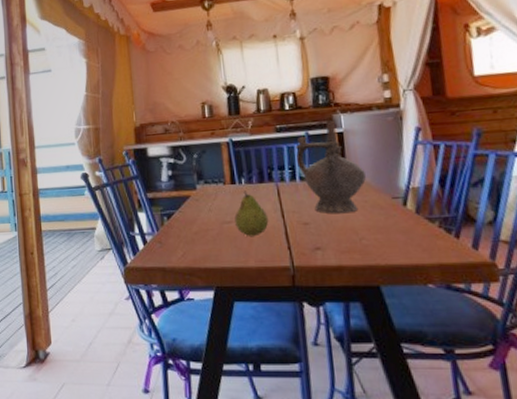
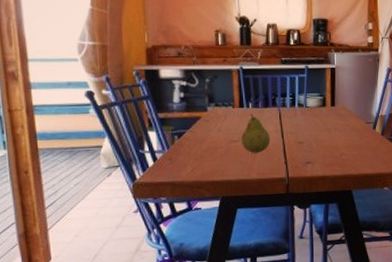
ceremonial vessel: present [296,120,367,214] -> none [297,57,350,135]

